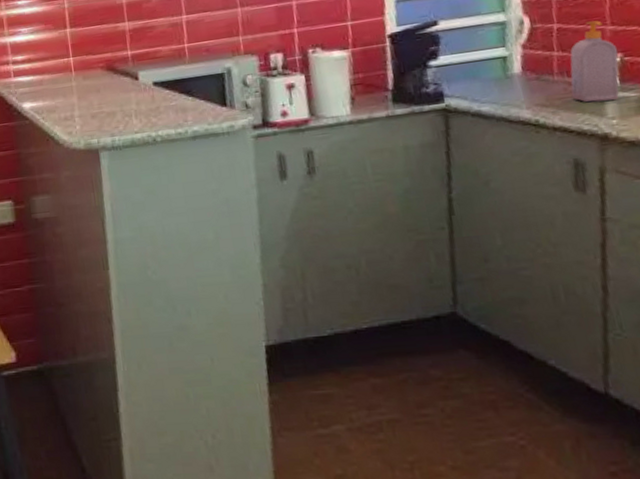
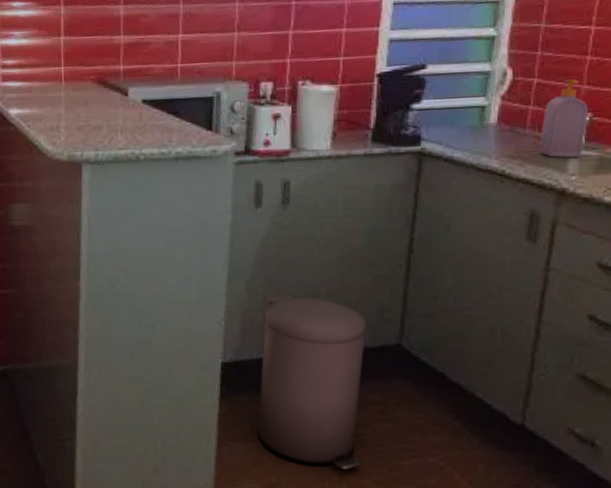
pedal bin: none [304,268,433,457] -> present [257,295,366,471]

